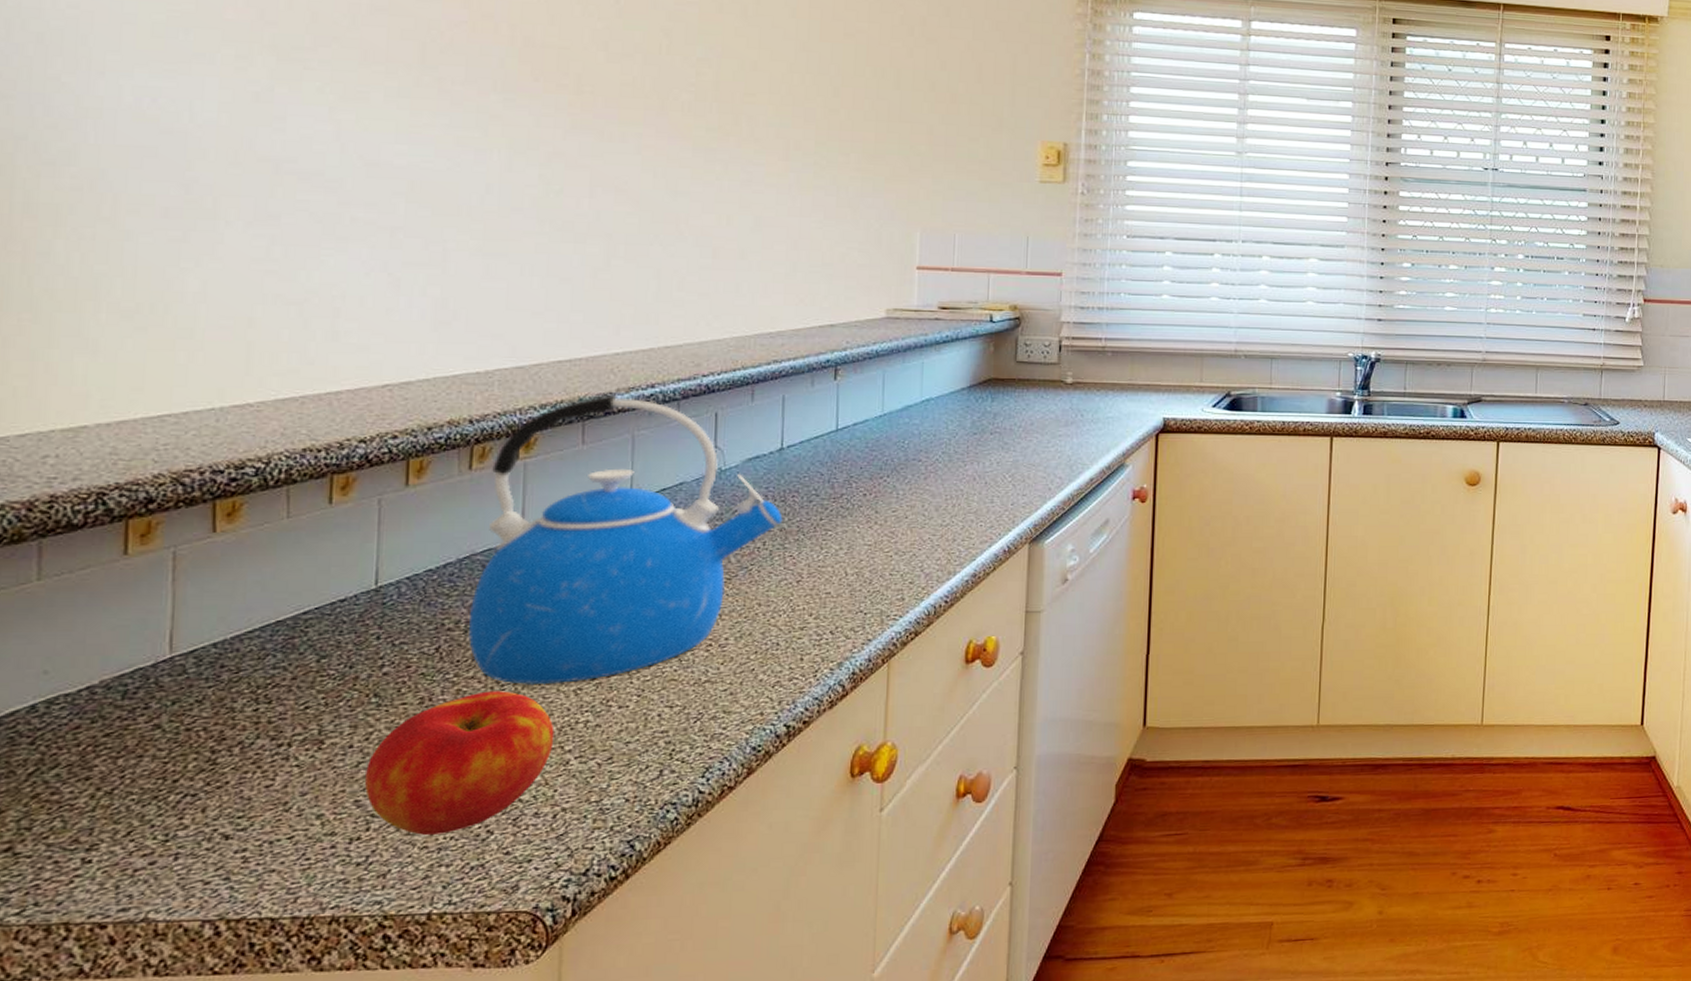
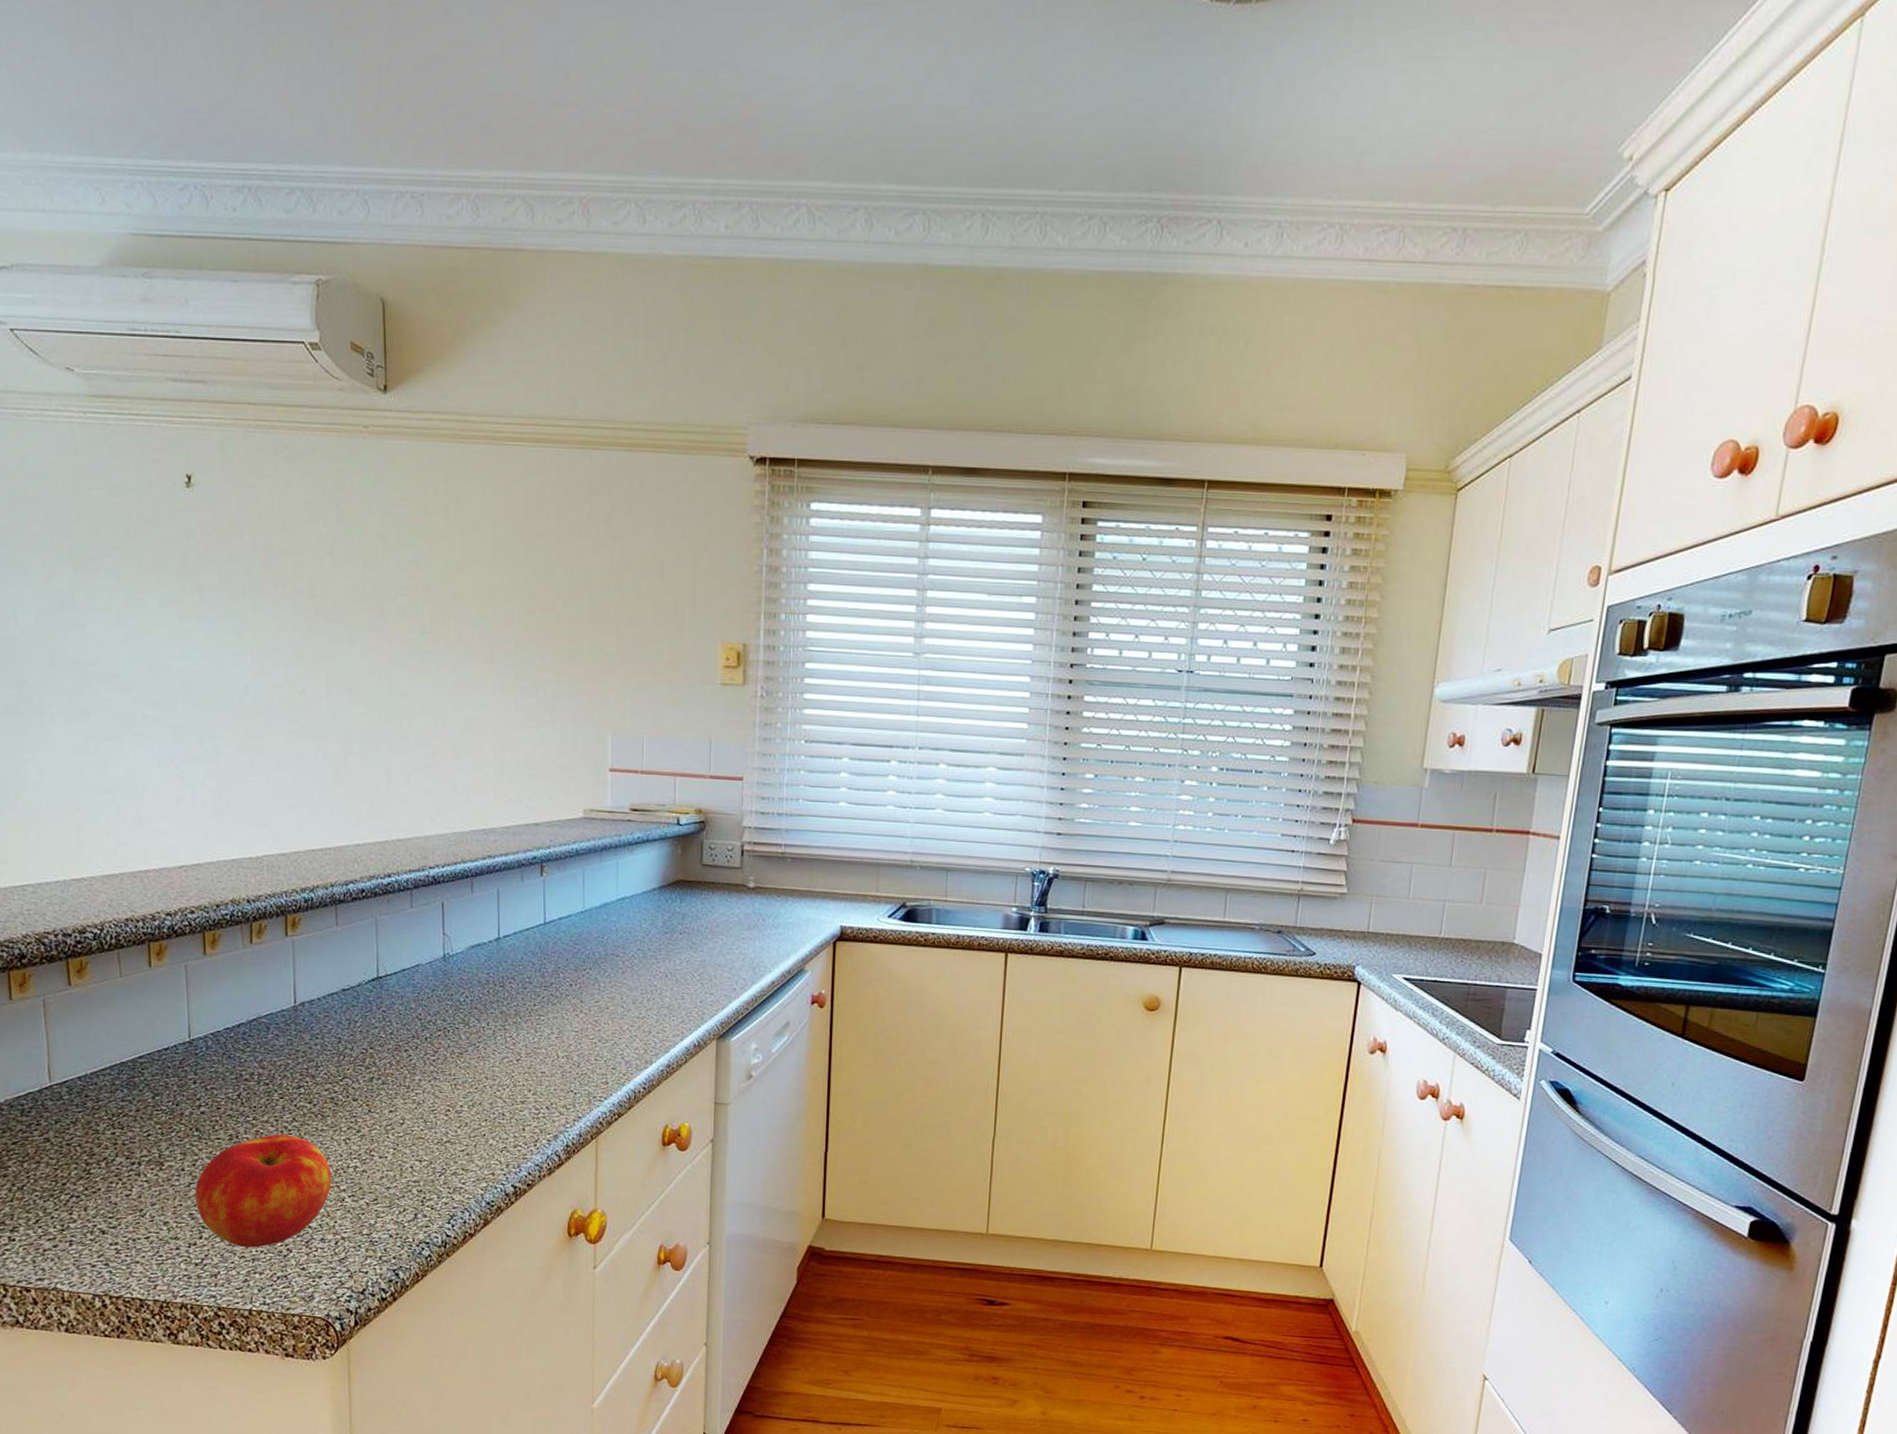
kettle: present [467,394,783,686] -> none [260,881,502,1133]

